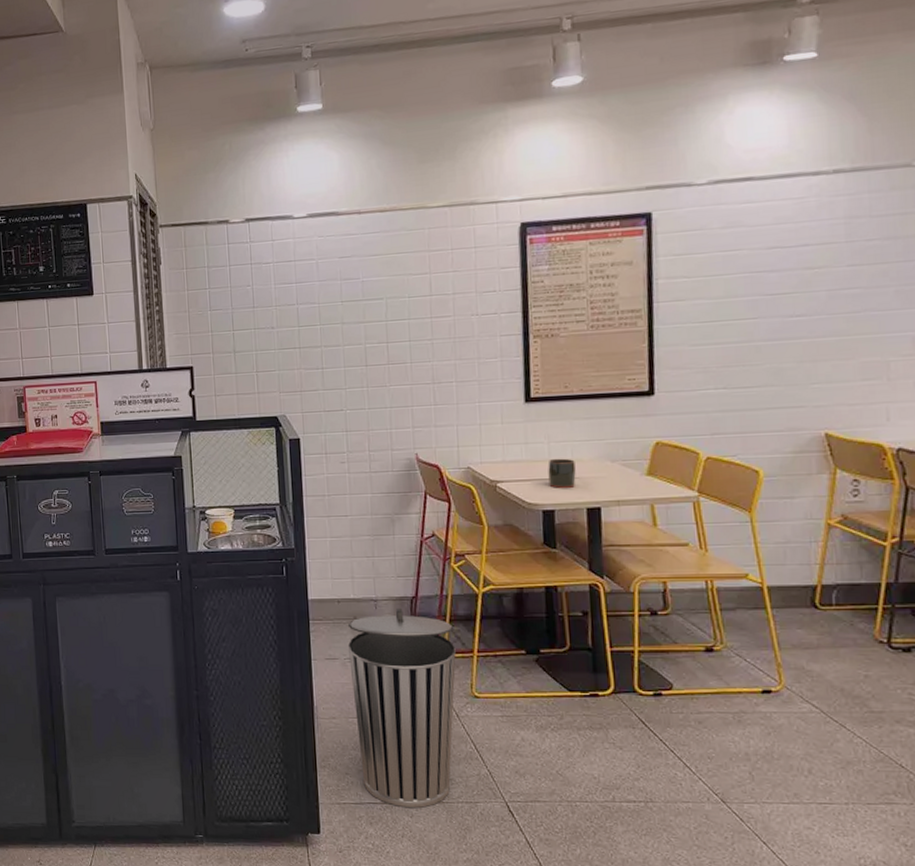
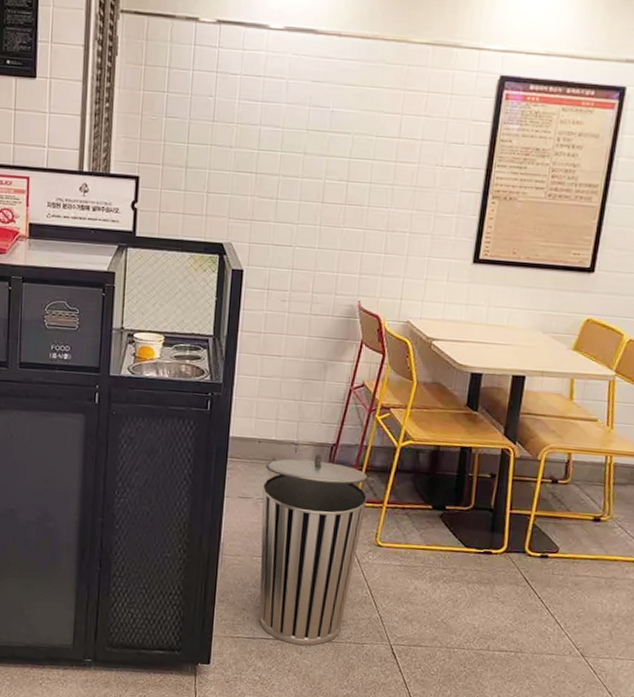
mug: present [548,458,576,488] -> none [481,323,510,354]

